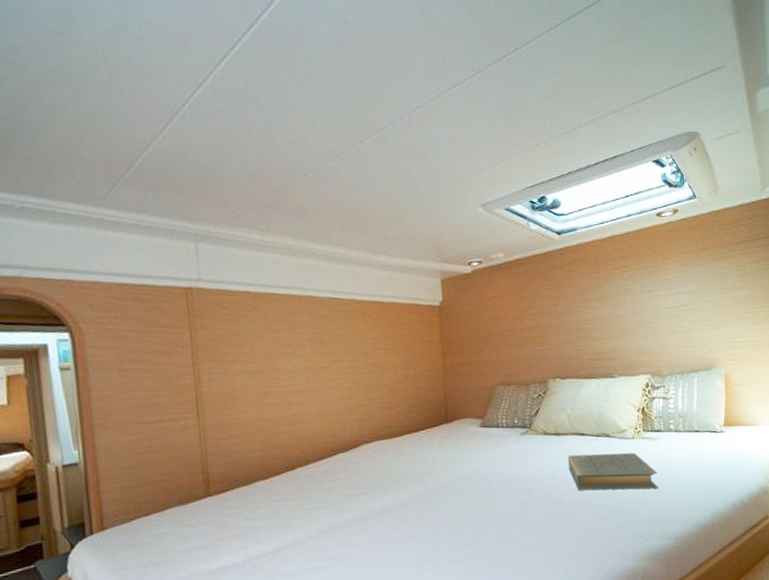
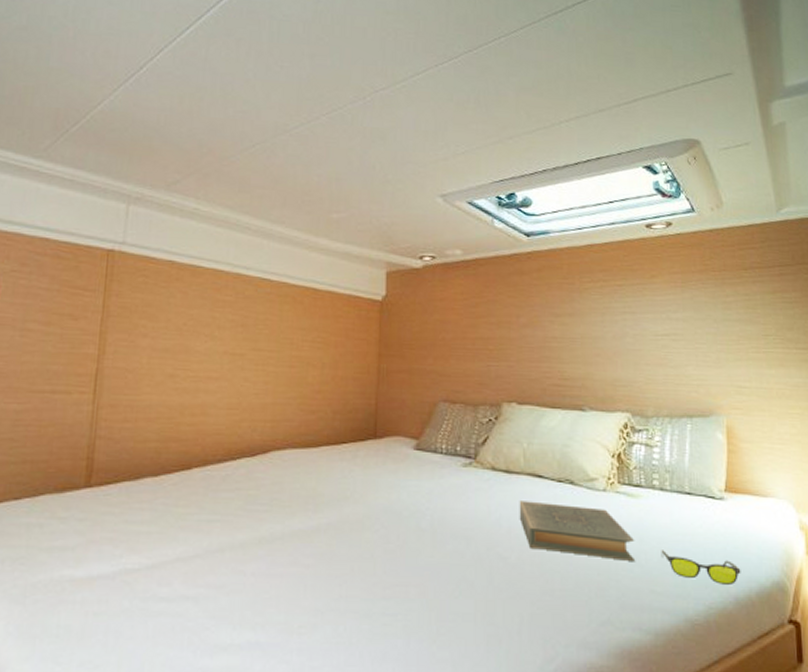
sunglasses: none [677,477,737,496] -> present [661,550,741,586]

